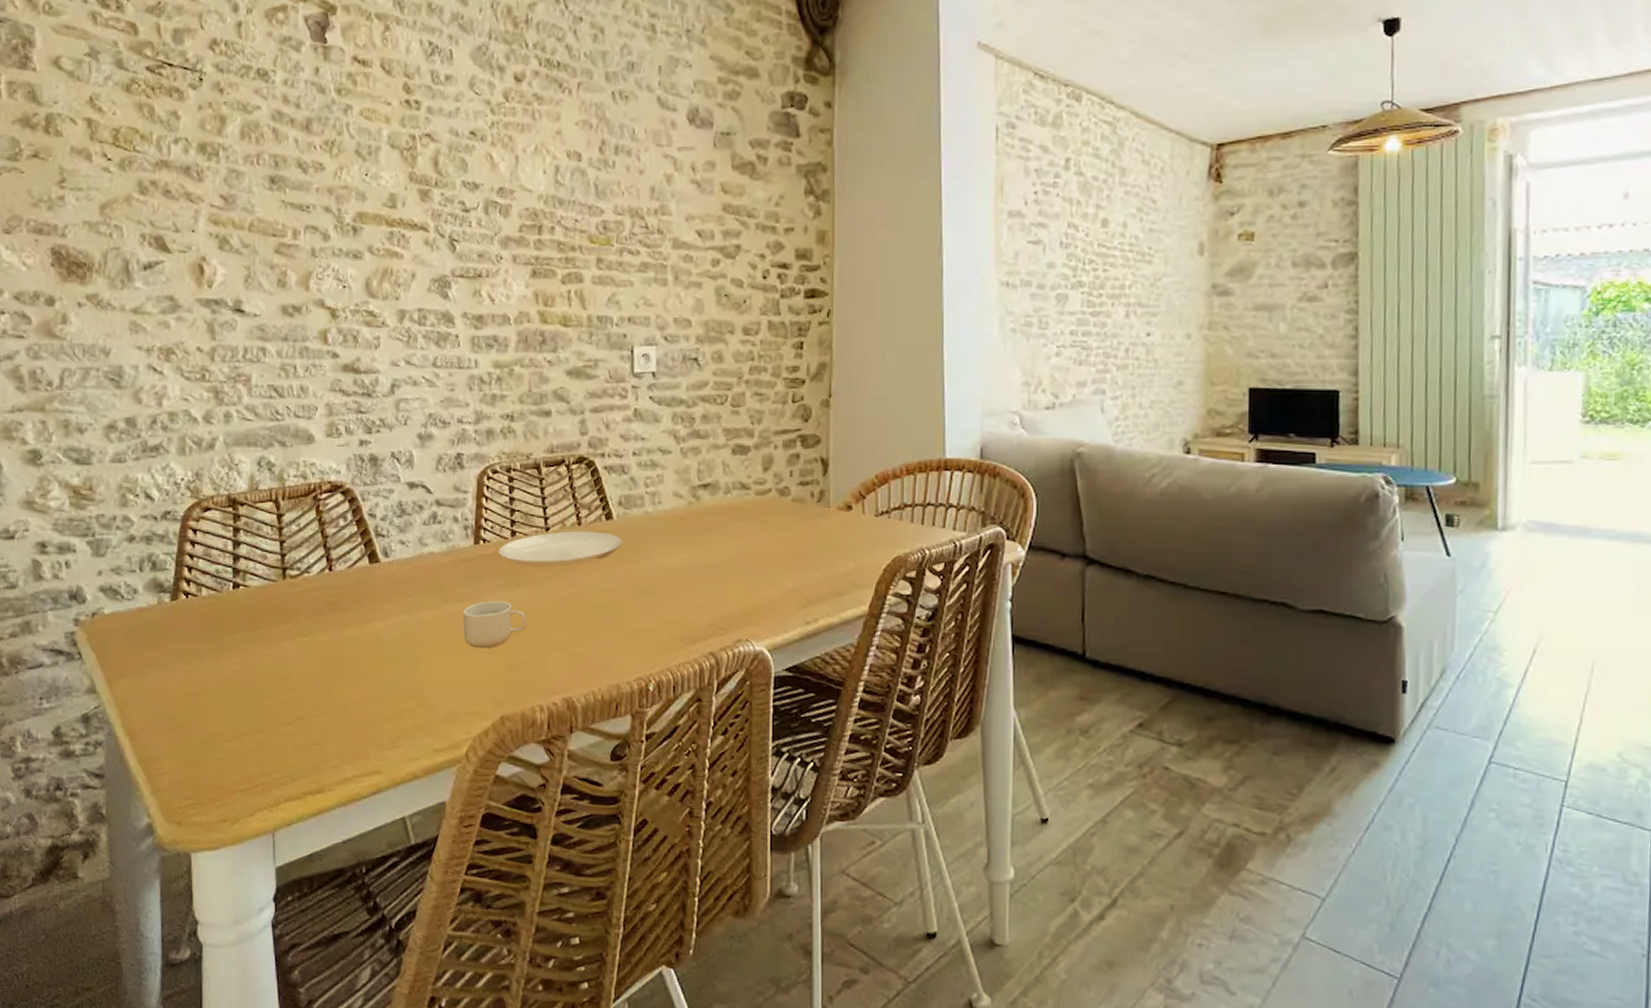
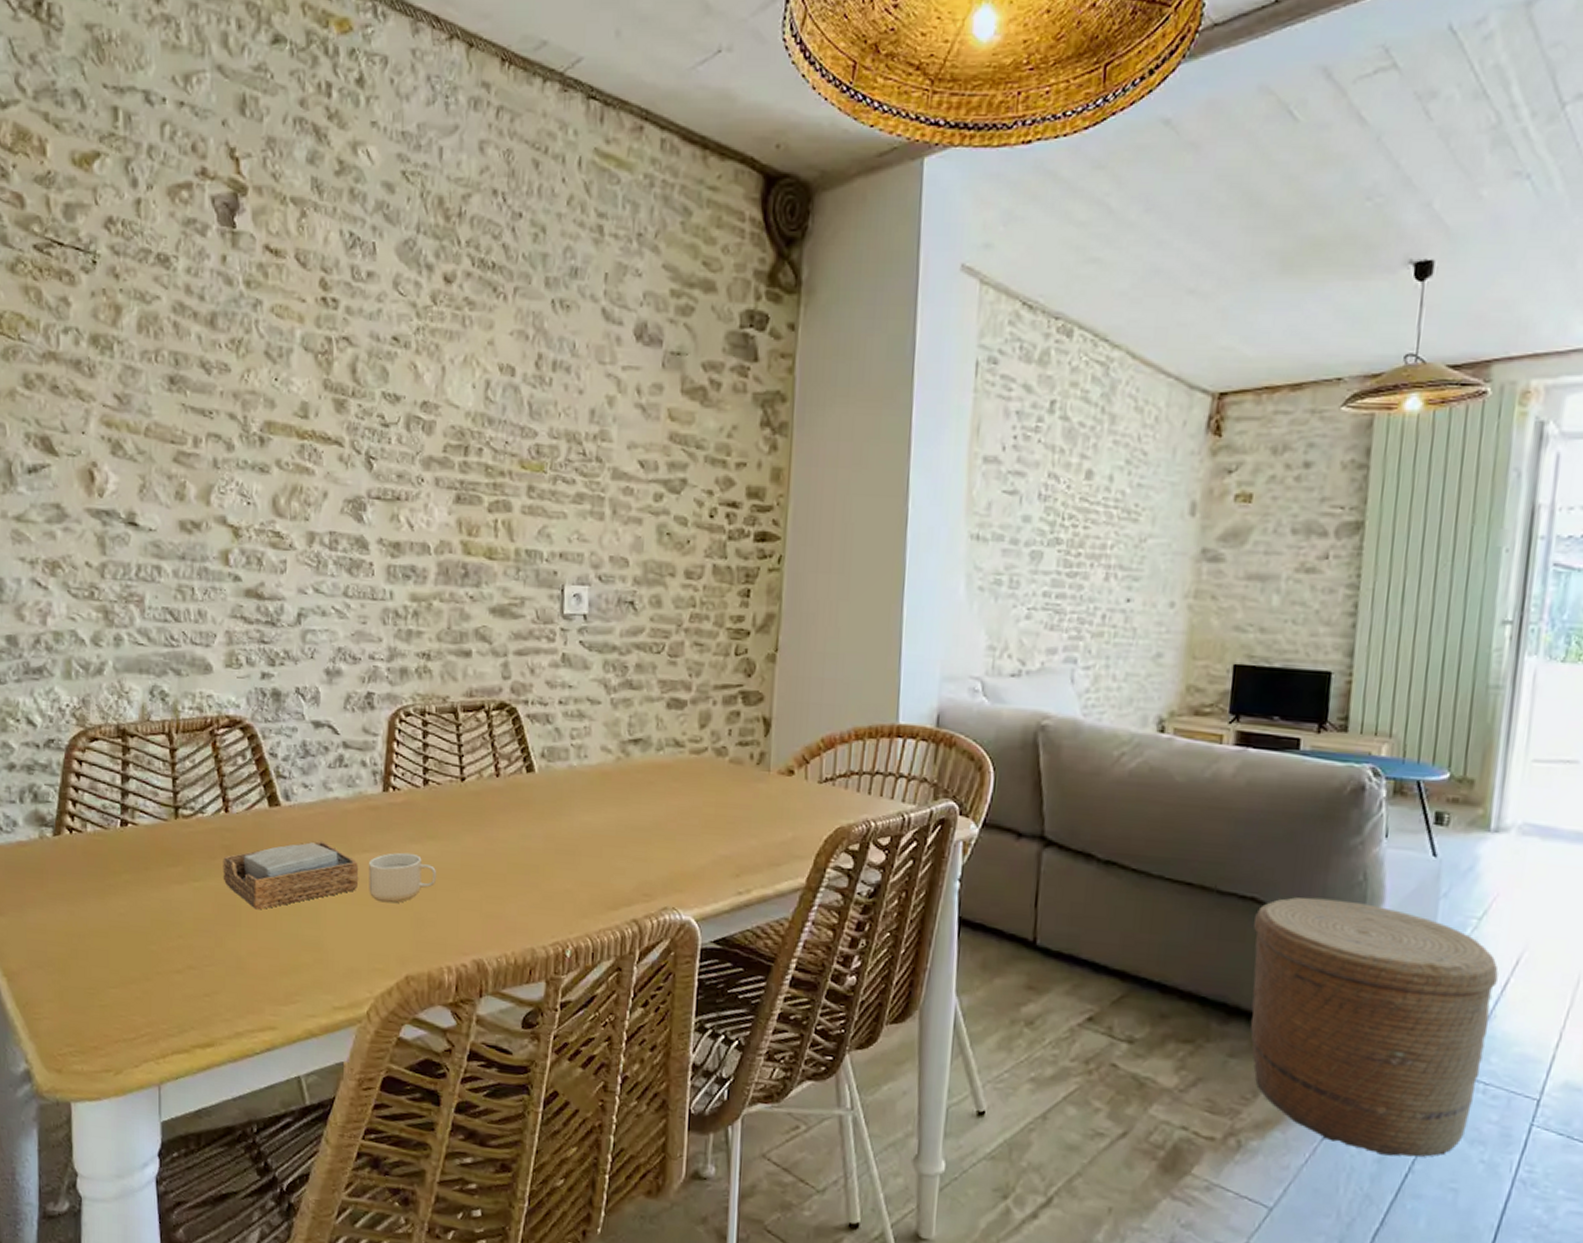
napkin holder: none [328,594,455,661] -> present [223,841,359,910]
plate: present [498,530,622,568] -> none [409,782,543,821]
woven basket: none [1287,600,1517,842] -> present [1250,897,1499,1157]

